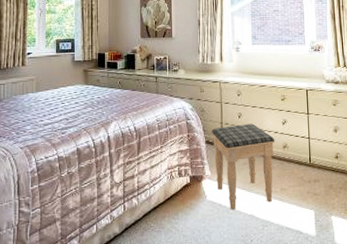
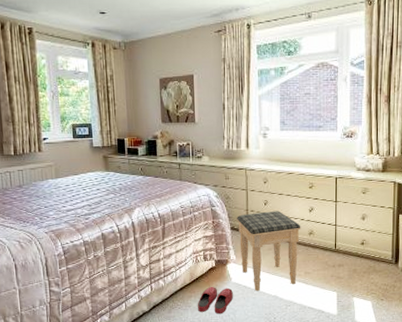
slippers: none [171,205,208,237] -> present [197,286,233,315]

